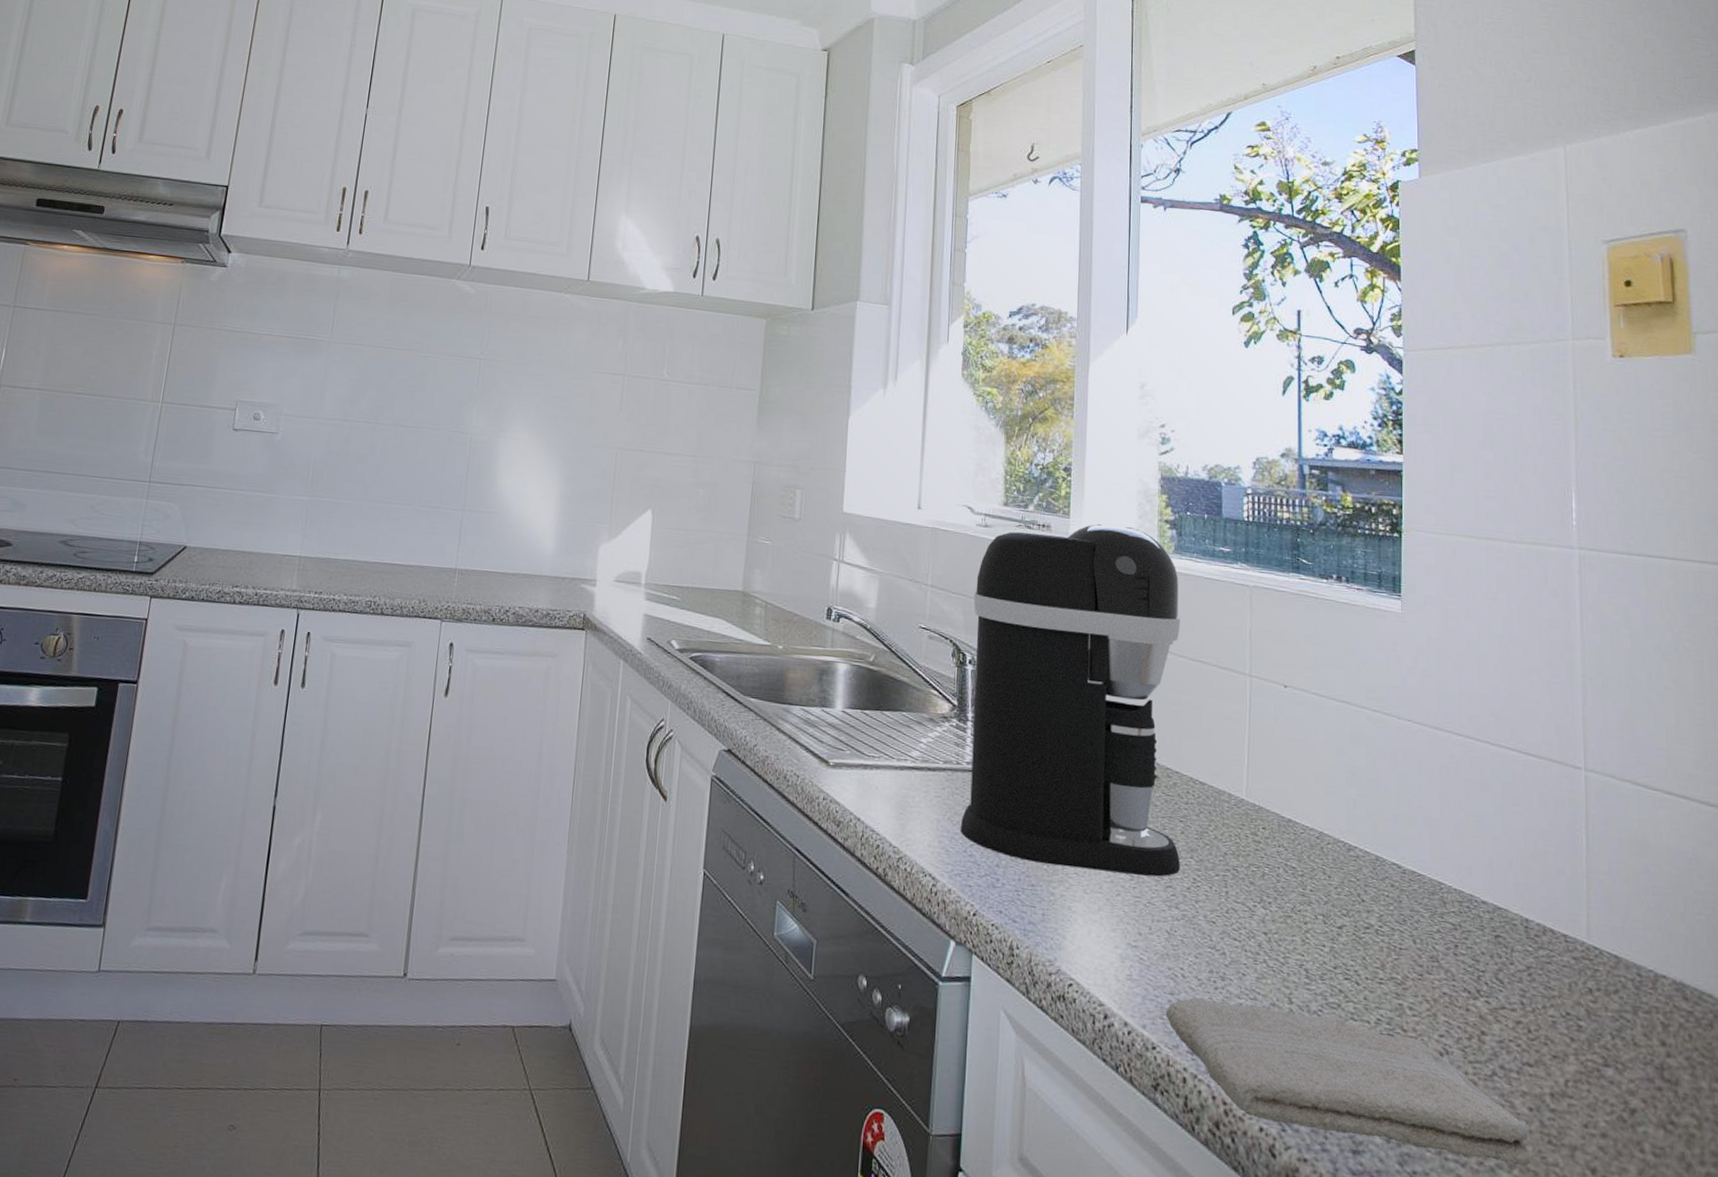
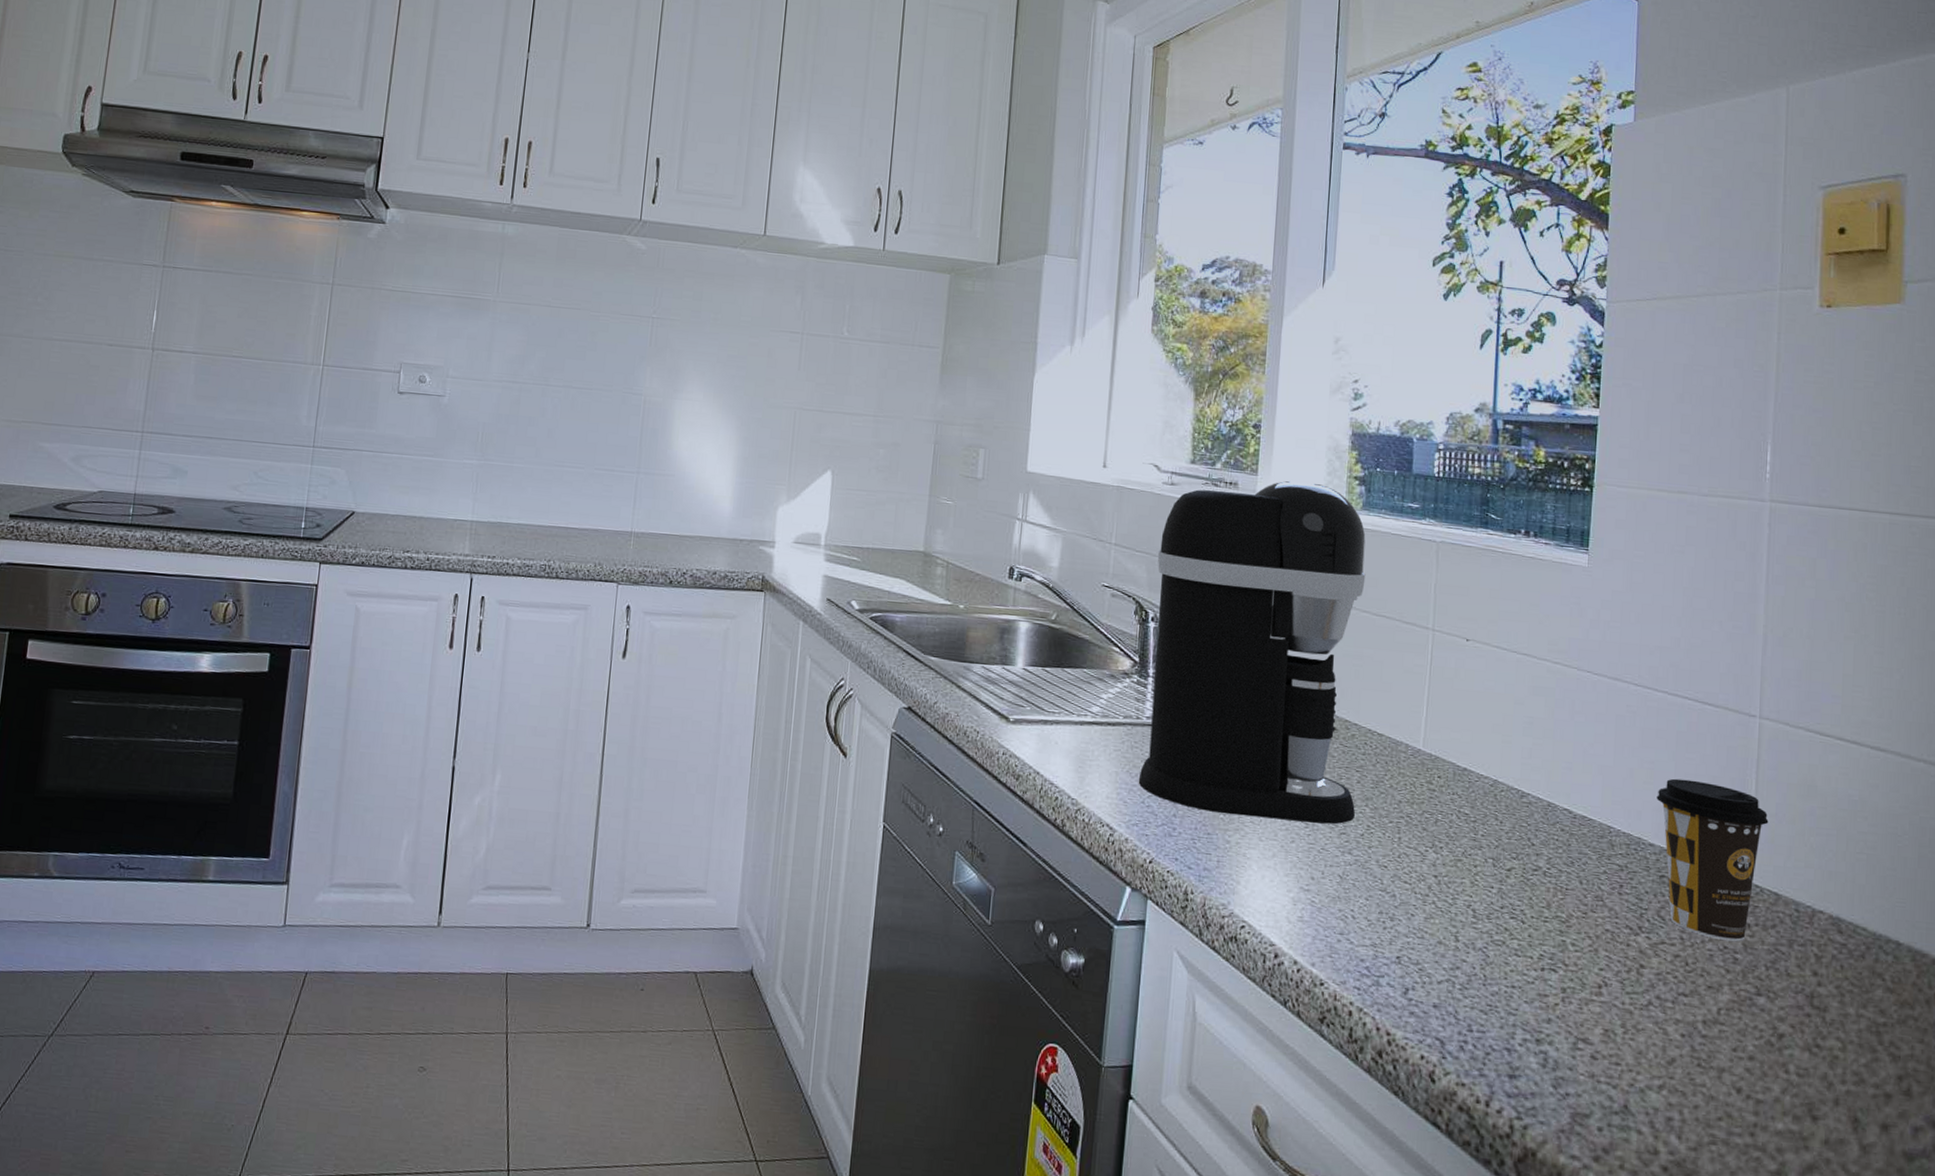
washcloth: present [1165,997,1531,1167] -> none [1334,937,1680,1088]
coffee cup: none [1486,832,1602,1008] -> present [1656,778,1769,942]

